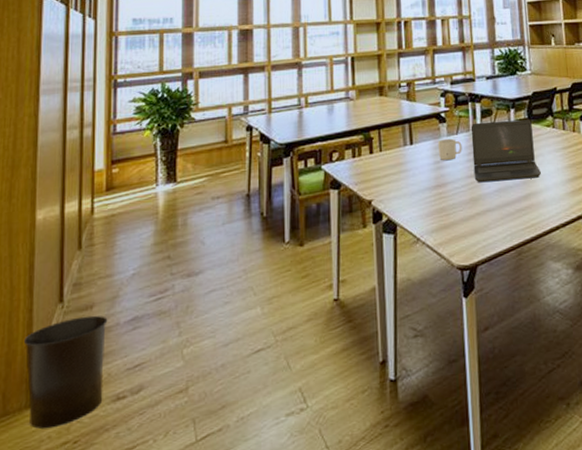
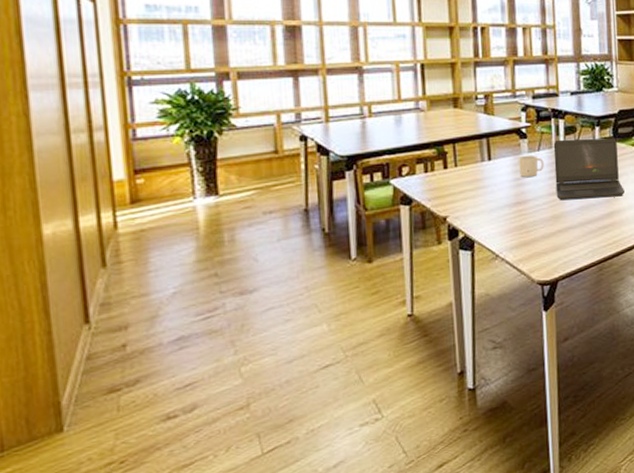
waste bin: present [23,315,108,429] -> none [44,336,151,451]

